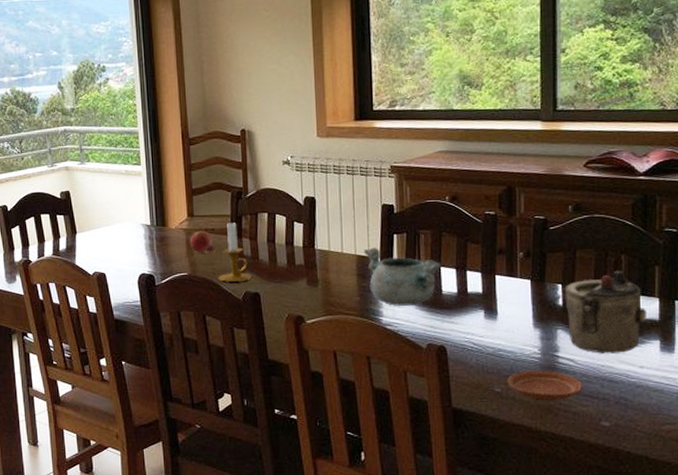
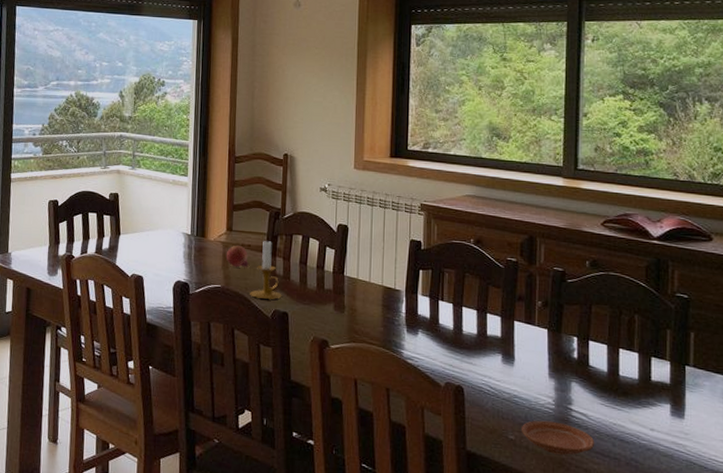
decorative bowl: present [364,247,442,306] -> none [391,280,464,342]
teapot: present [564,270,648,353] -> none [580,329,659,413]

